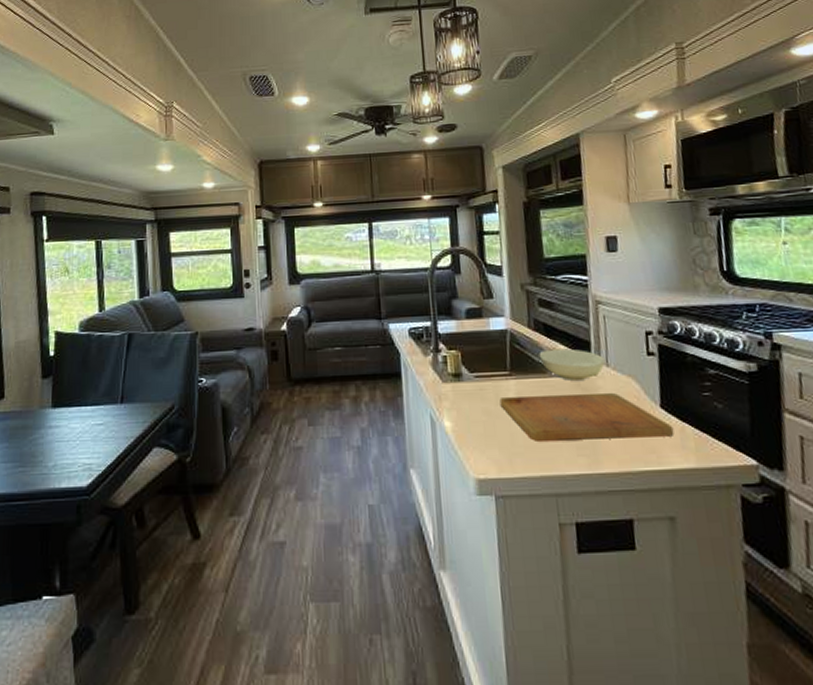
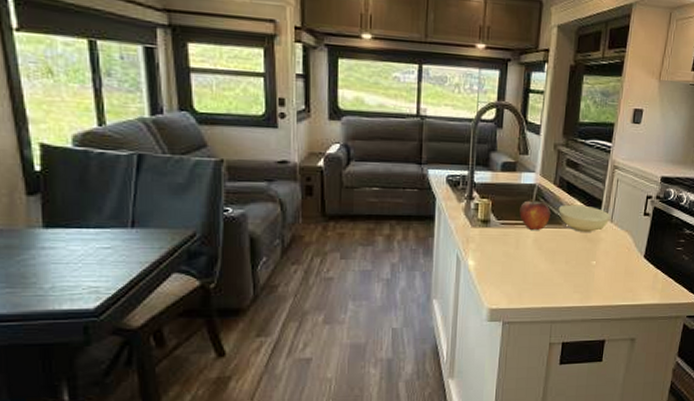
fruit: none [493,346,531,381] -> present [519,199,551,230]
cutting board: present [499,392,674,441] -> none [519,242,650,280]

